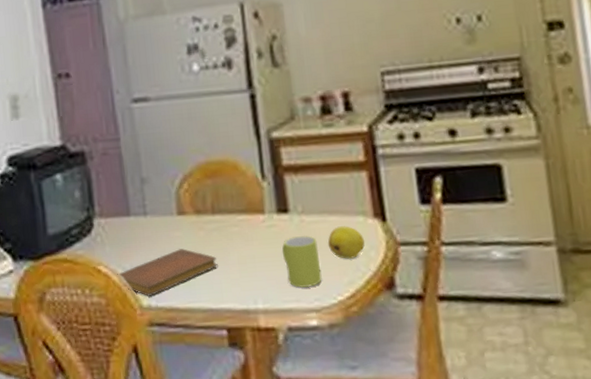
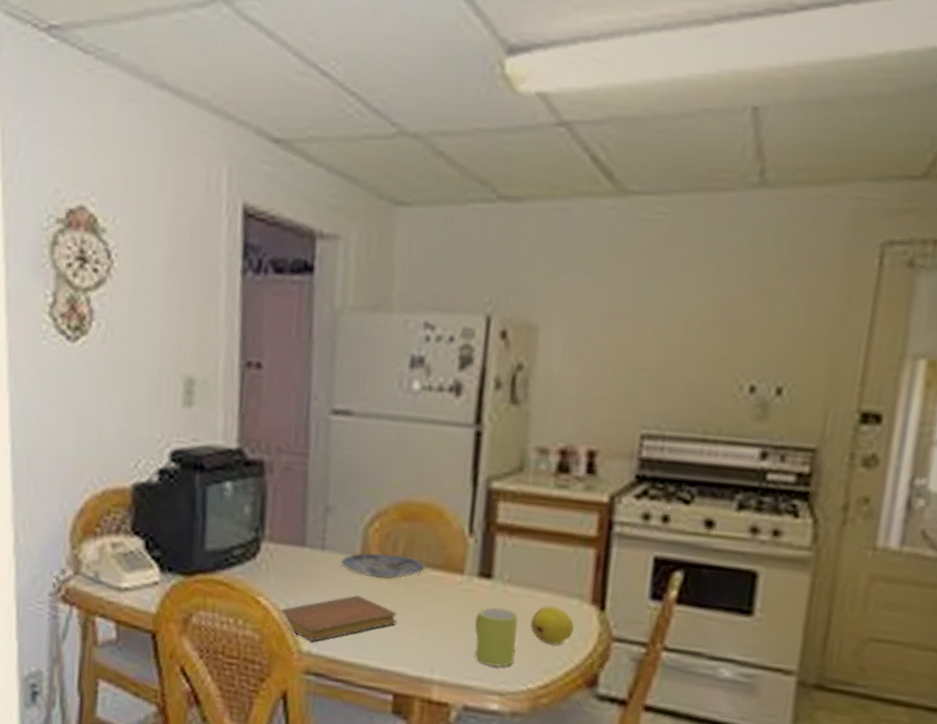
plate: none [161,208,233,231] -> present [340,553,426,579]

